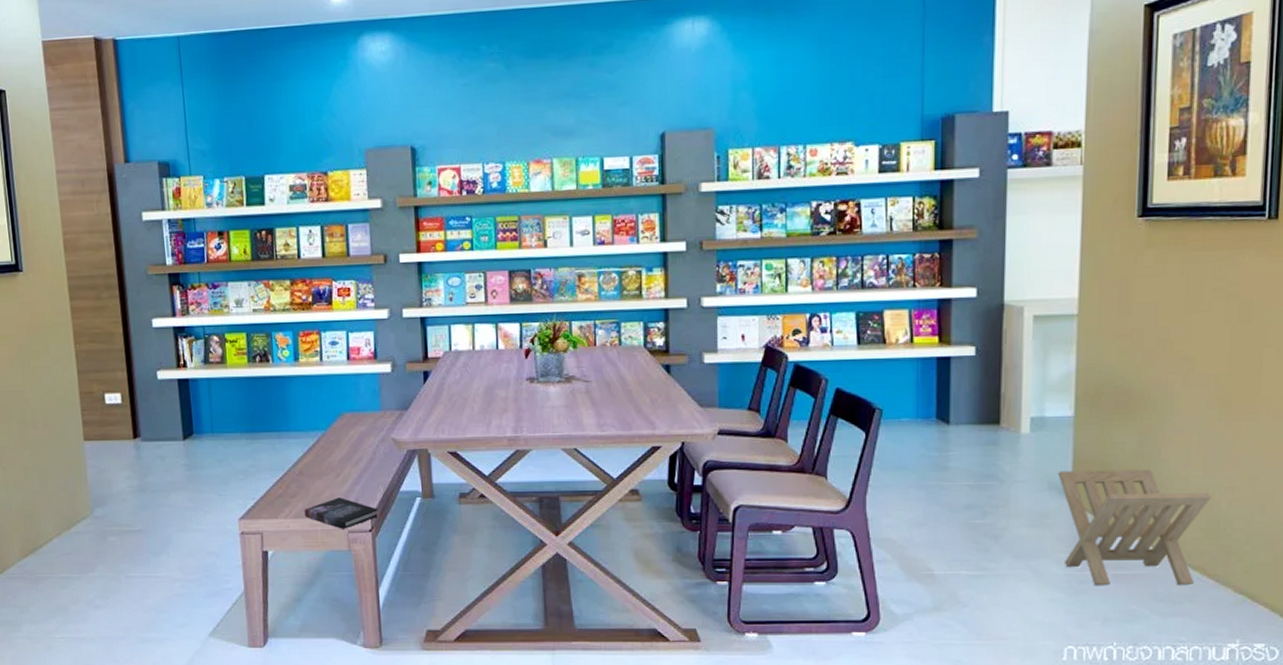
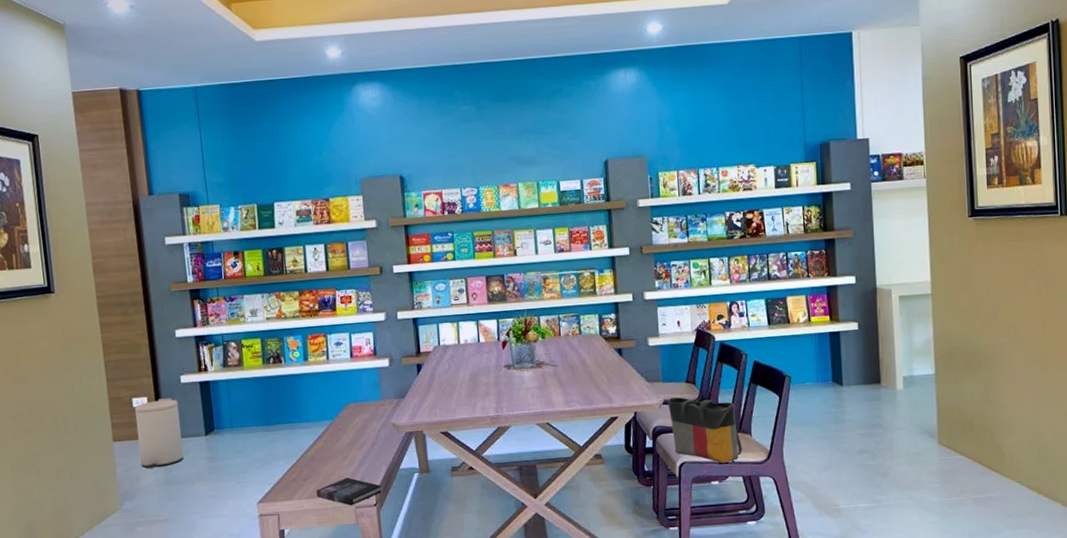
pedal bin: none [107,396,160,473] -> present [134,398,184,469]
tote bag: none [723,427,814,511] -> present [667,397,742,464]
magazine rack: present [1057,469,1211,586] -> none [926,412,1040,509]

